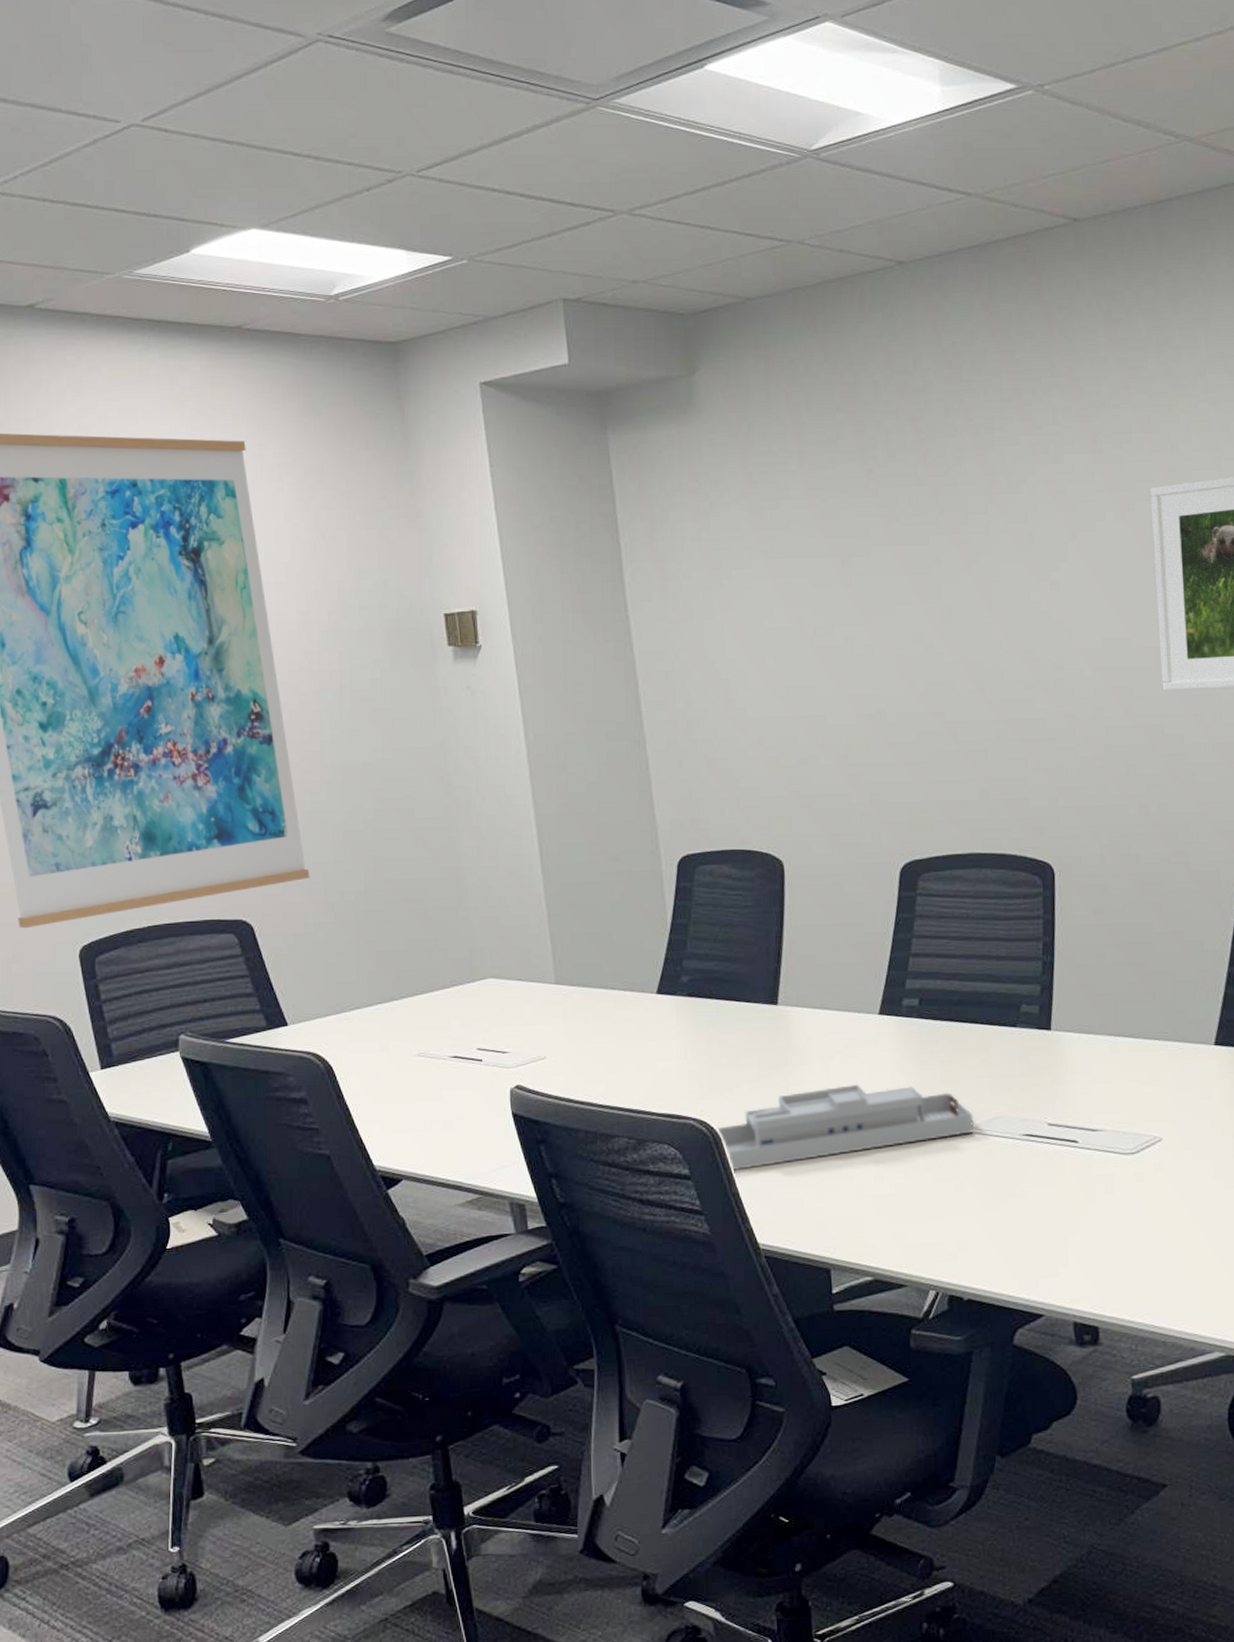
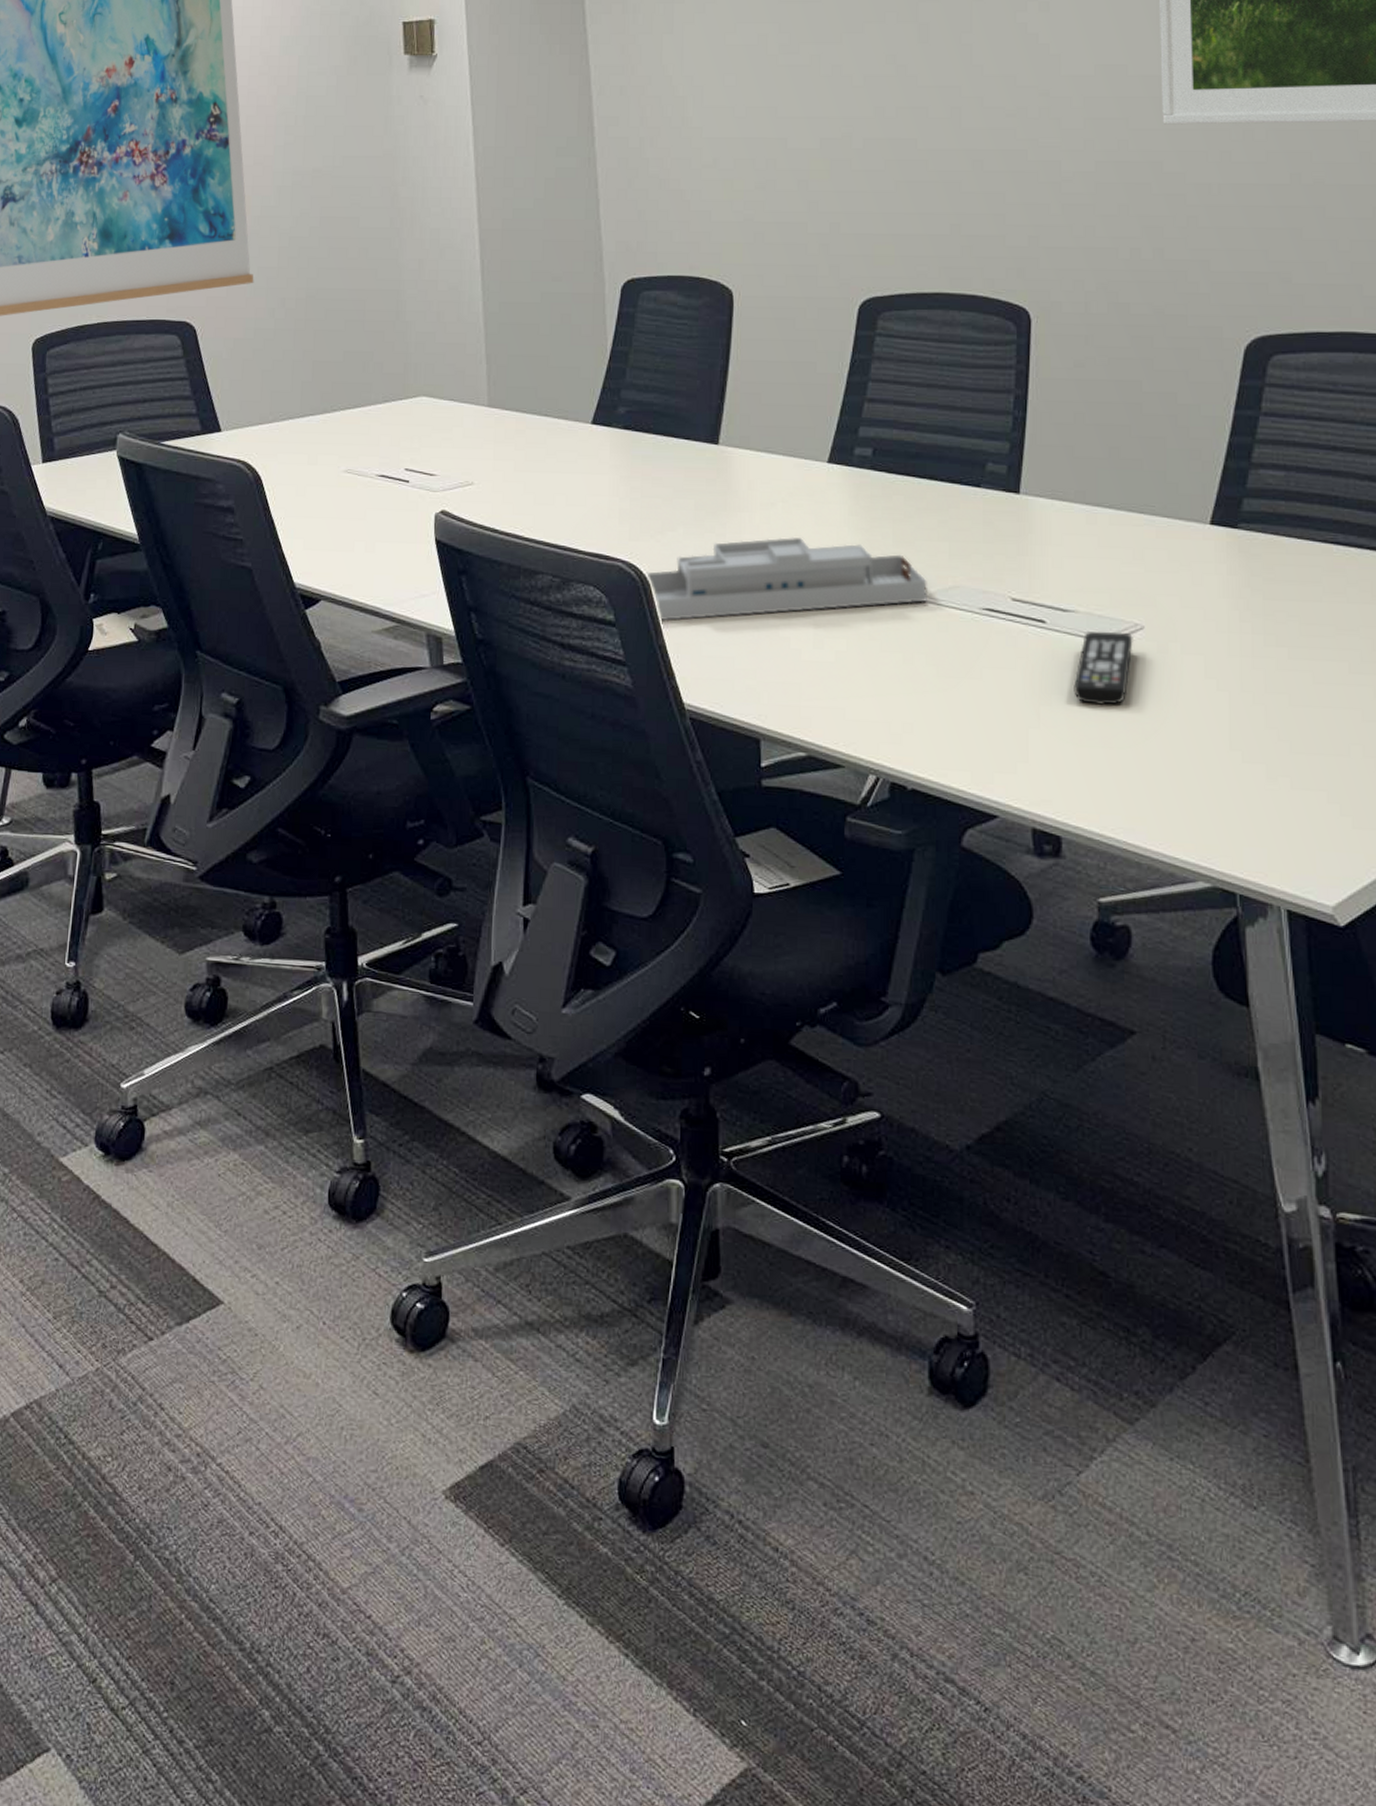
remote control: none [1104,1145,1153,1211] -> present [1074,631,1133,706]

